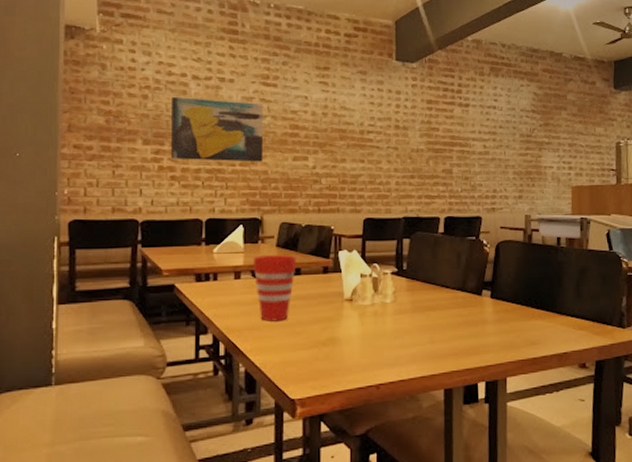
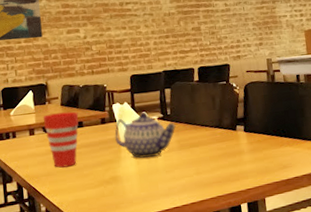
teapot: none [338,263,411,319] -> present [115,112,176,158]

